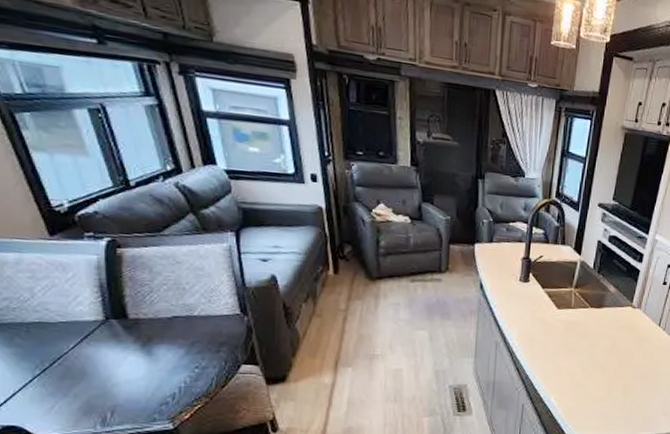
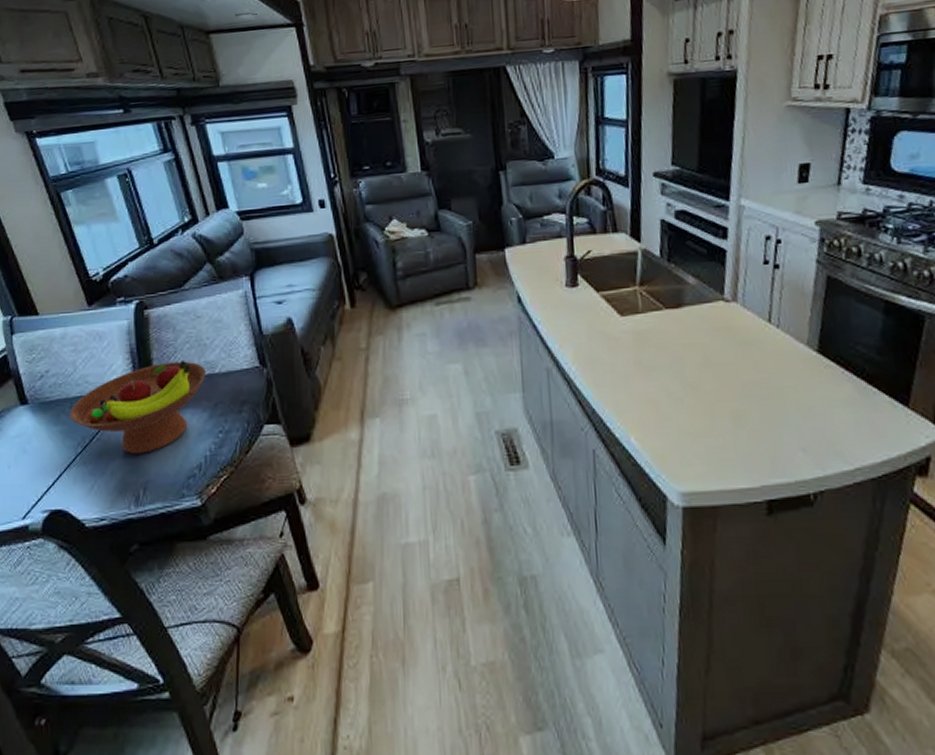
fruit bowl: none [26,299,185,381] -> present [70,359,207,454]

